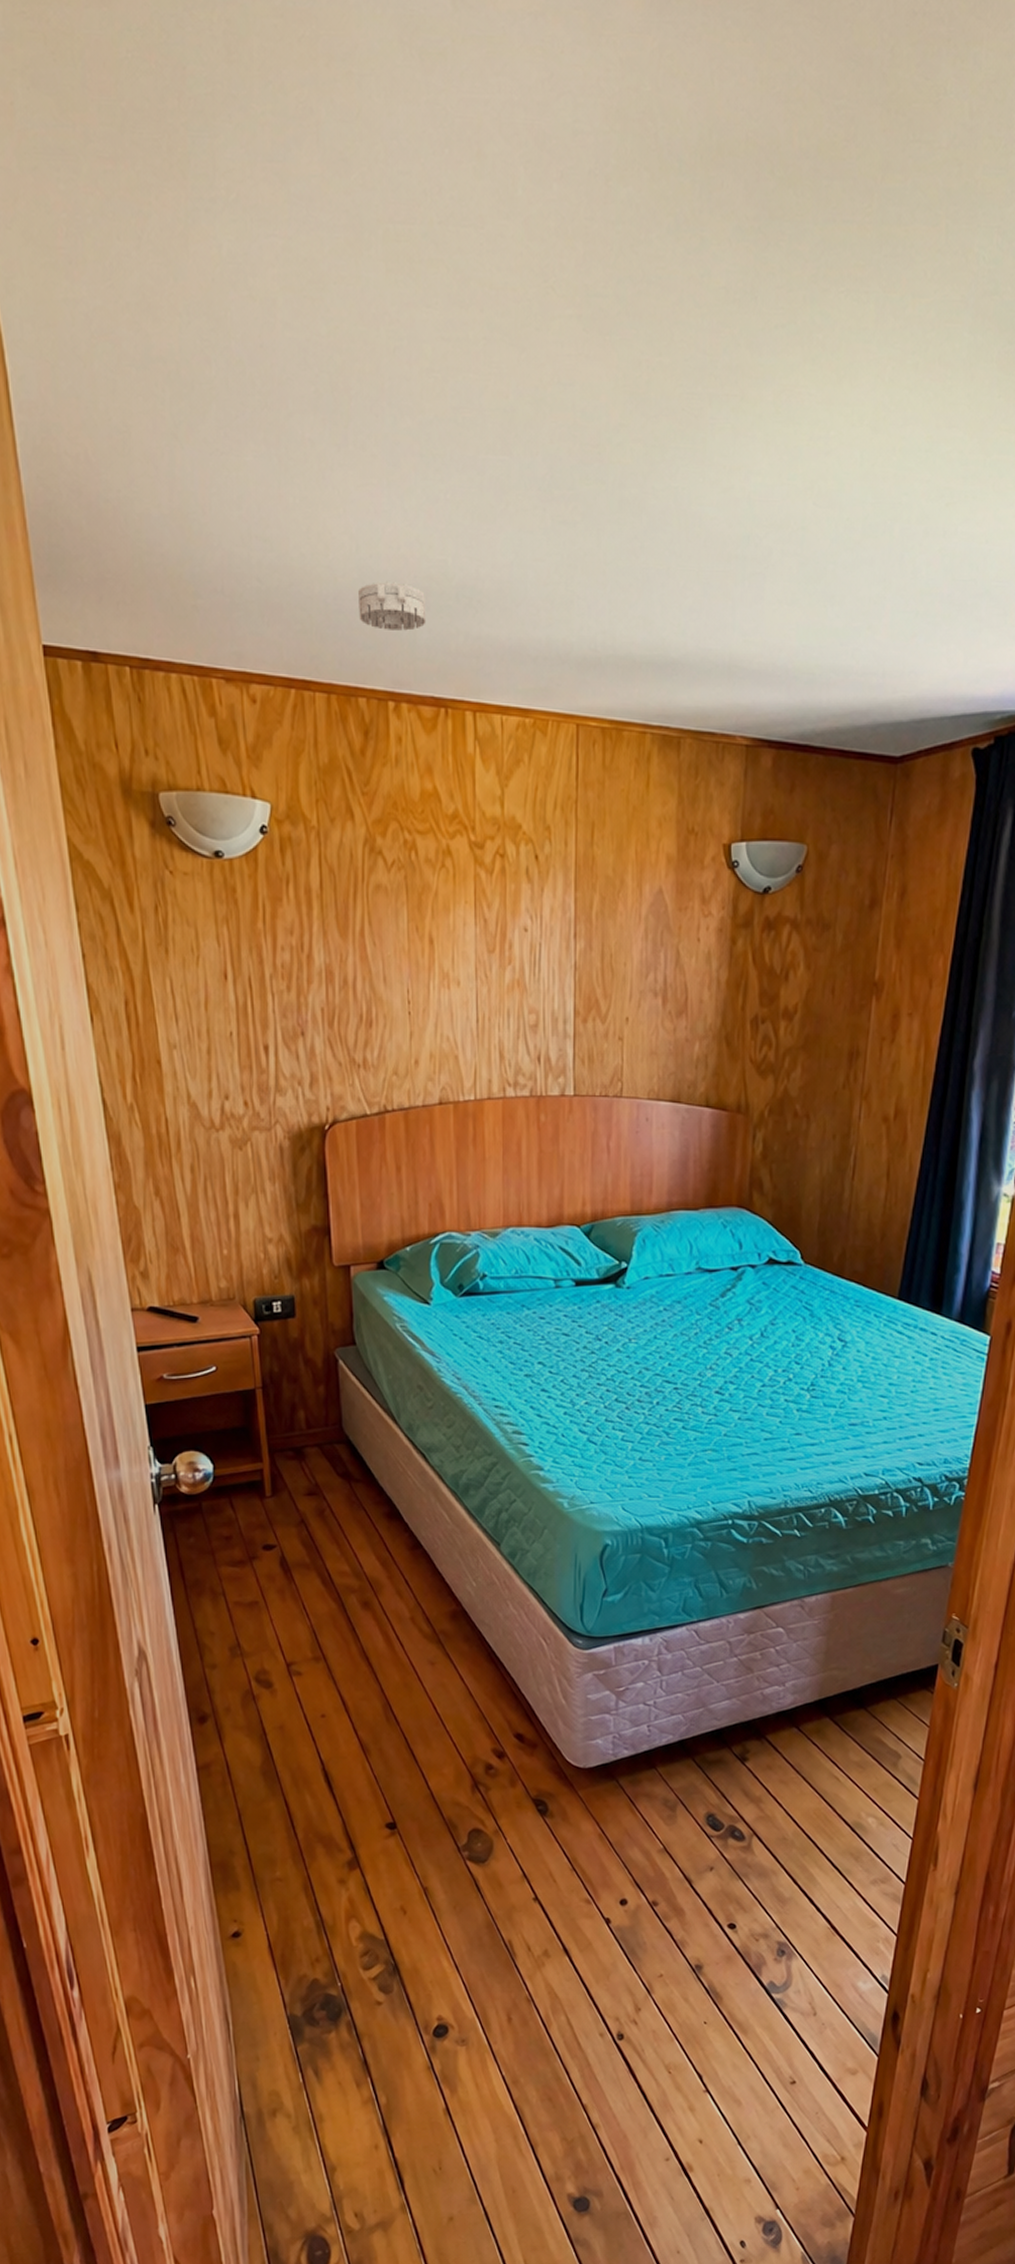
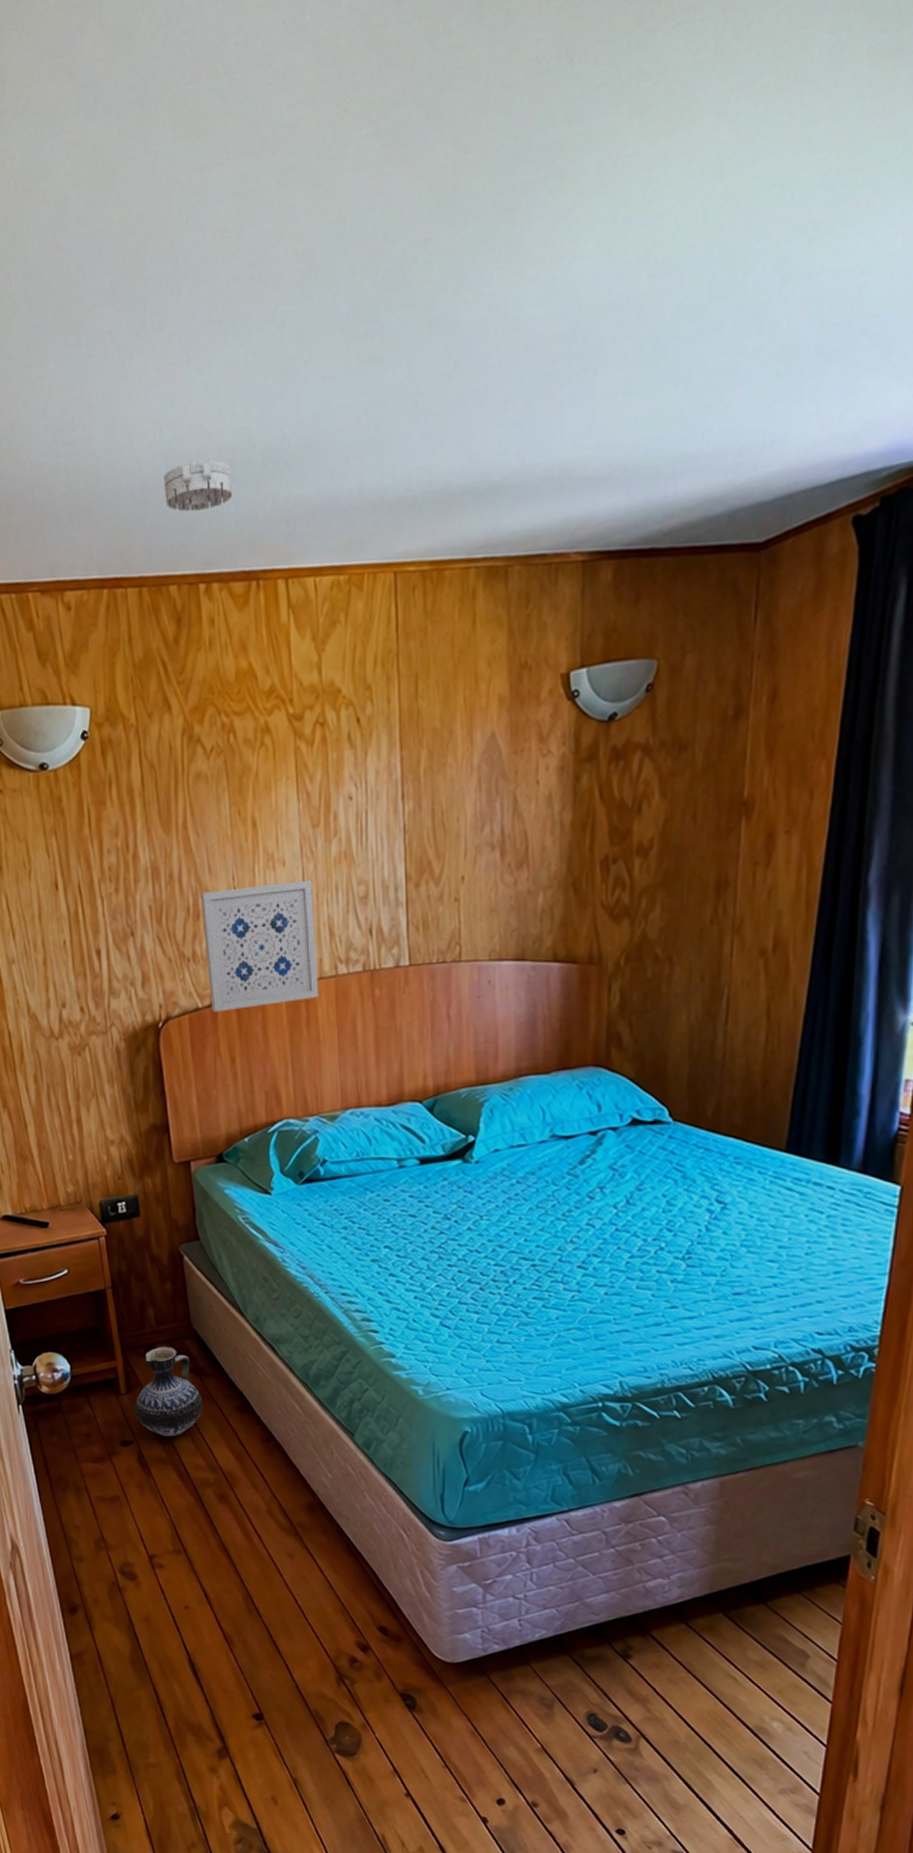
ceramic jug: none [279,1450,351,1542] -> present [134,1347,203,1437]
wall art: none [374,1001,487,1121] -> present [200,879,319,1013]

